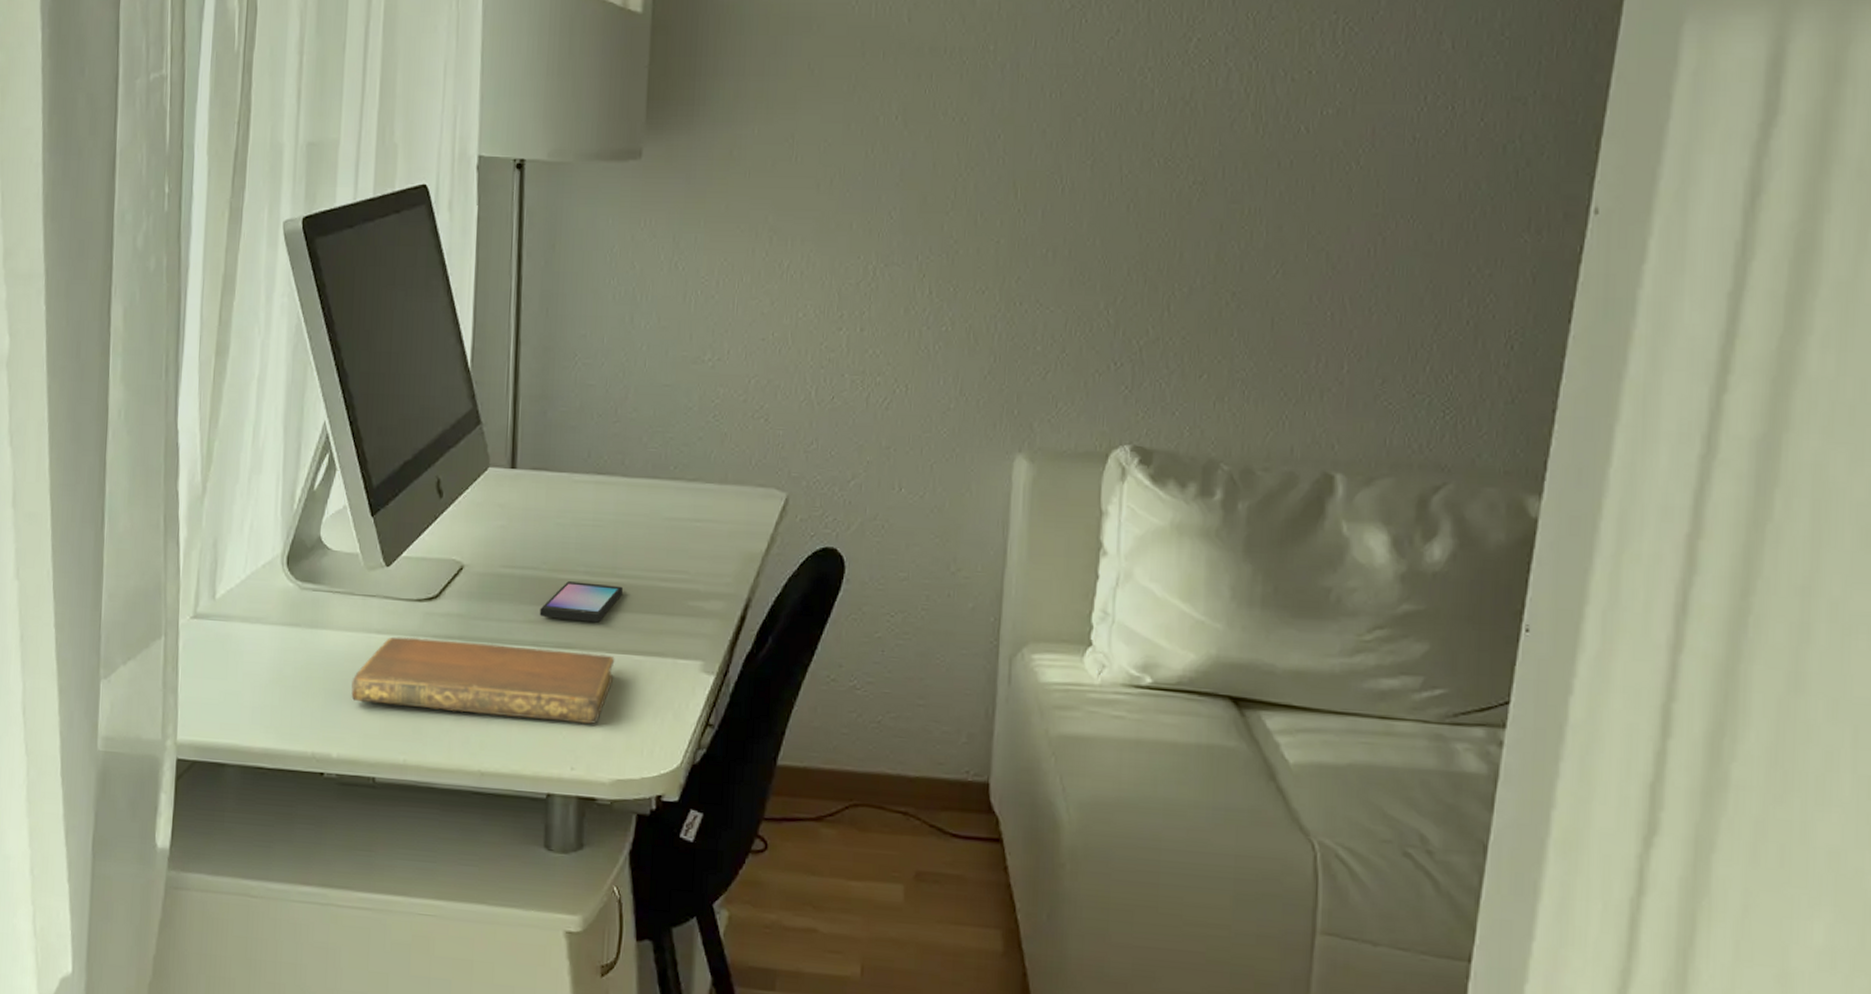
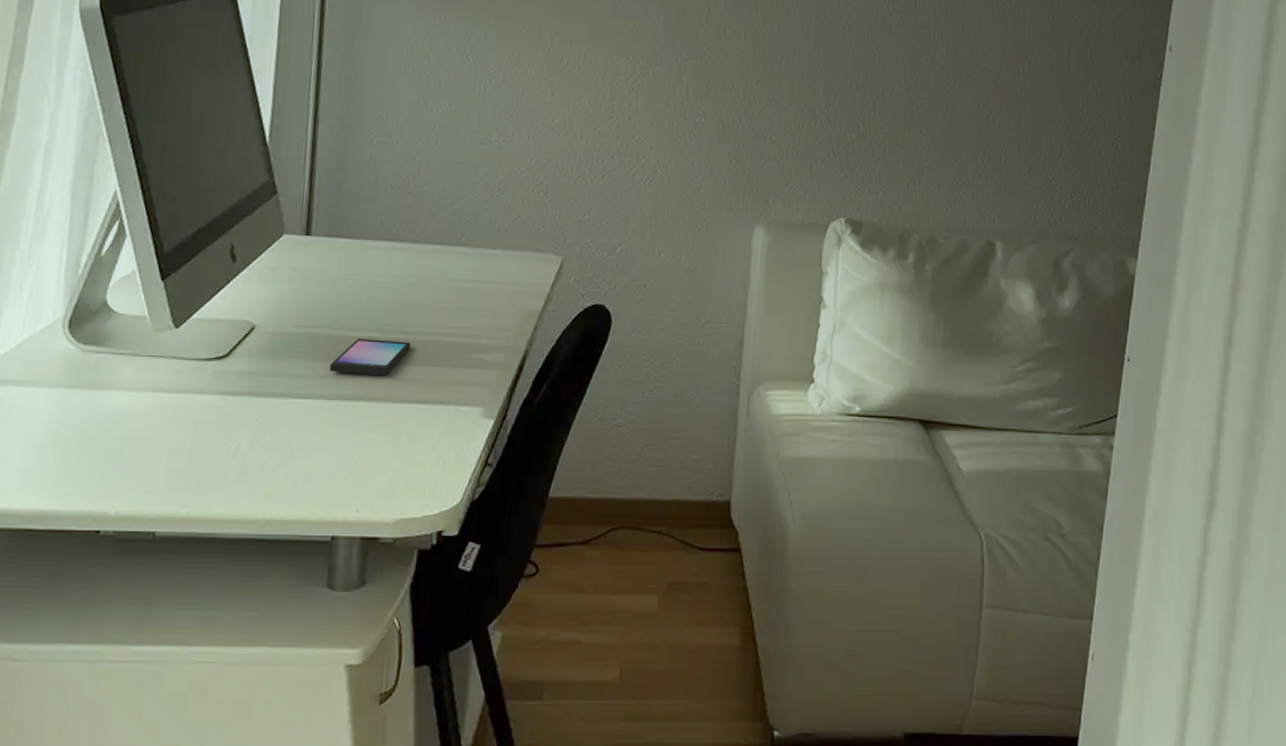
notebook: present [351,636,615,724] -> none [133,394,401,469]

